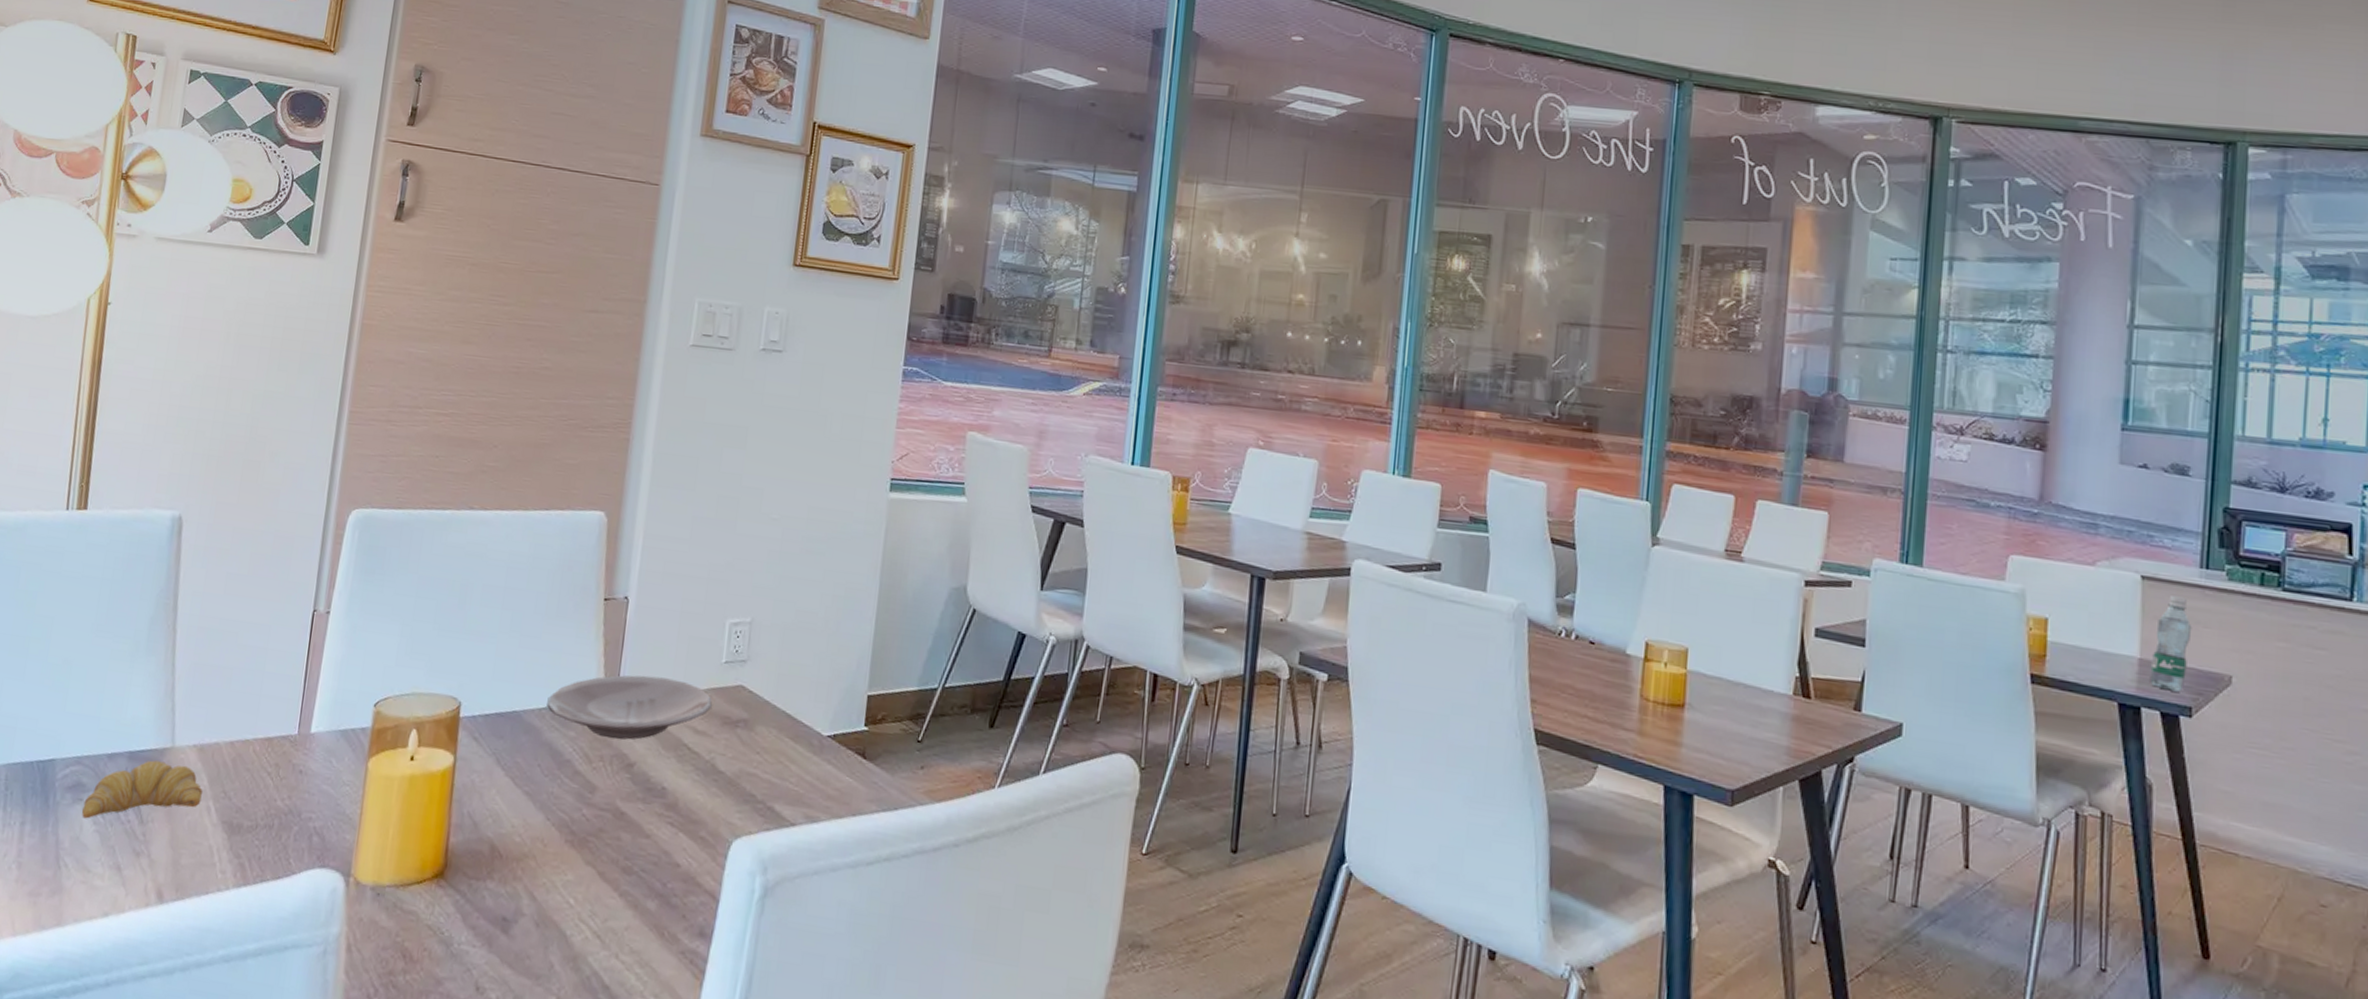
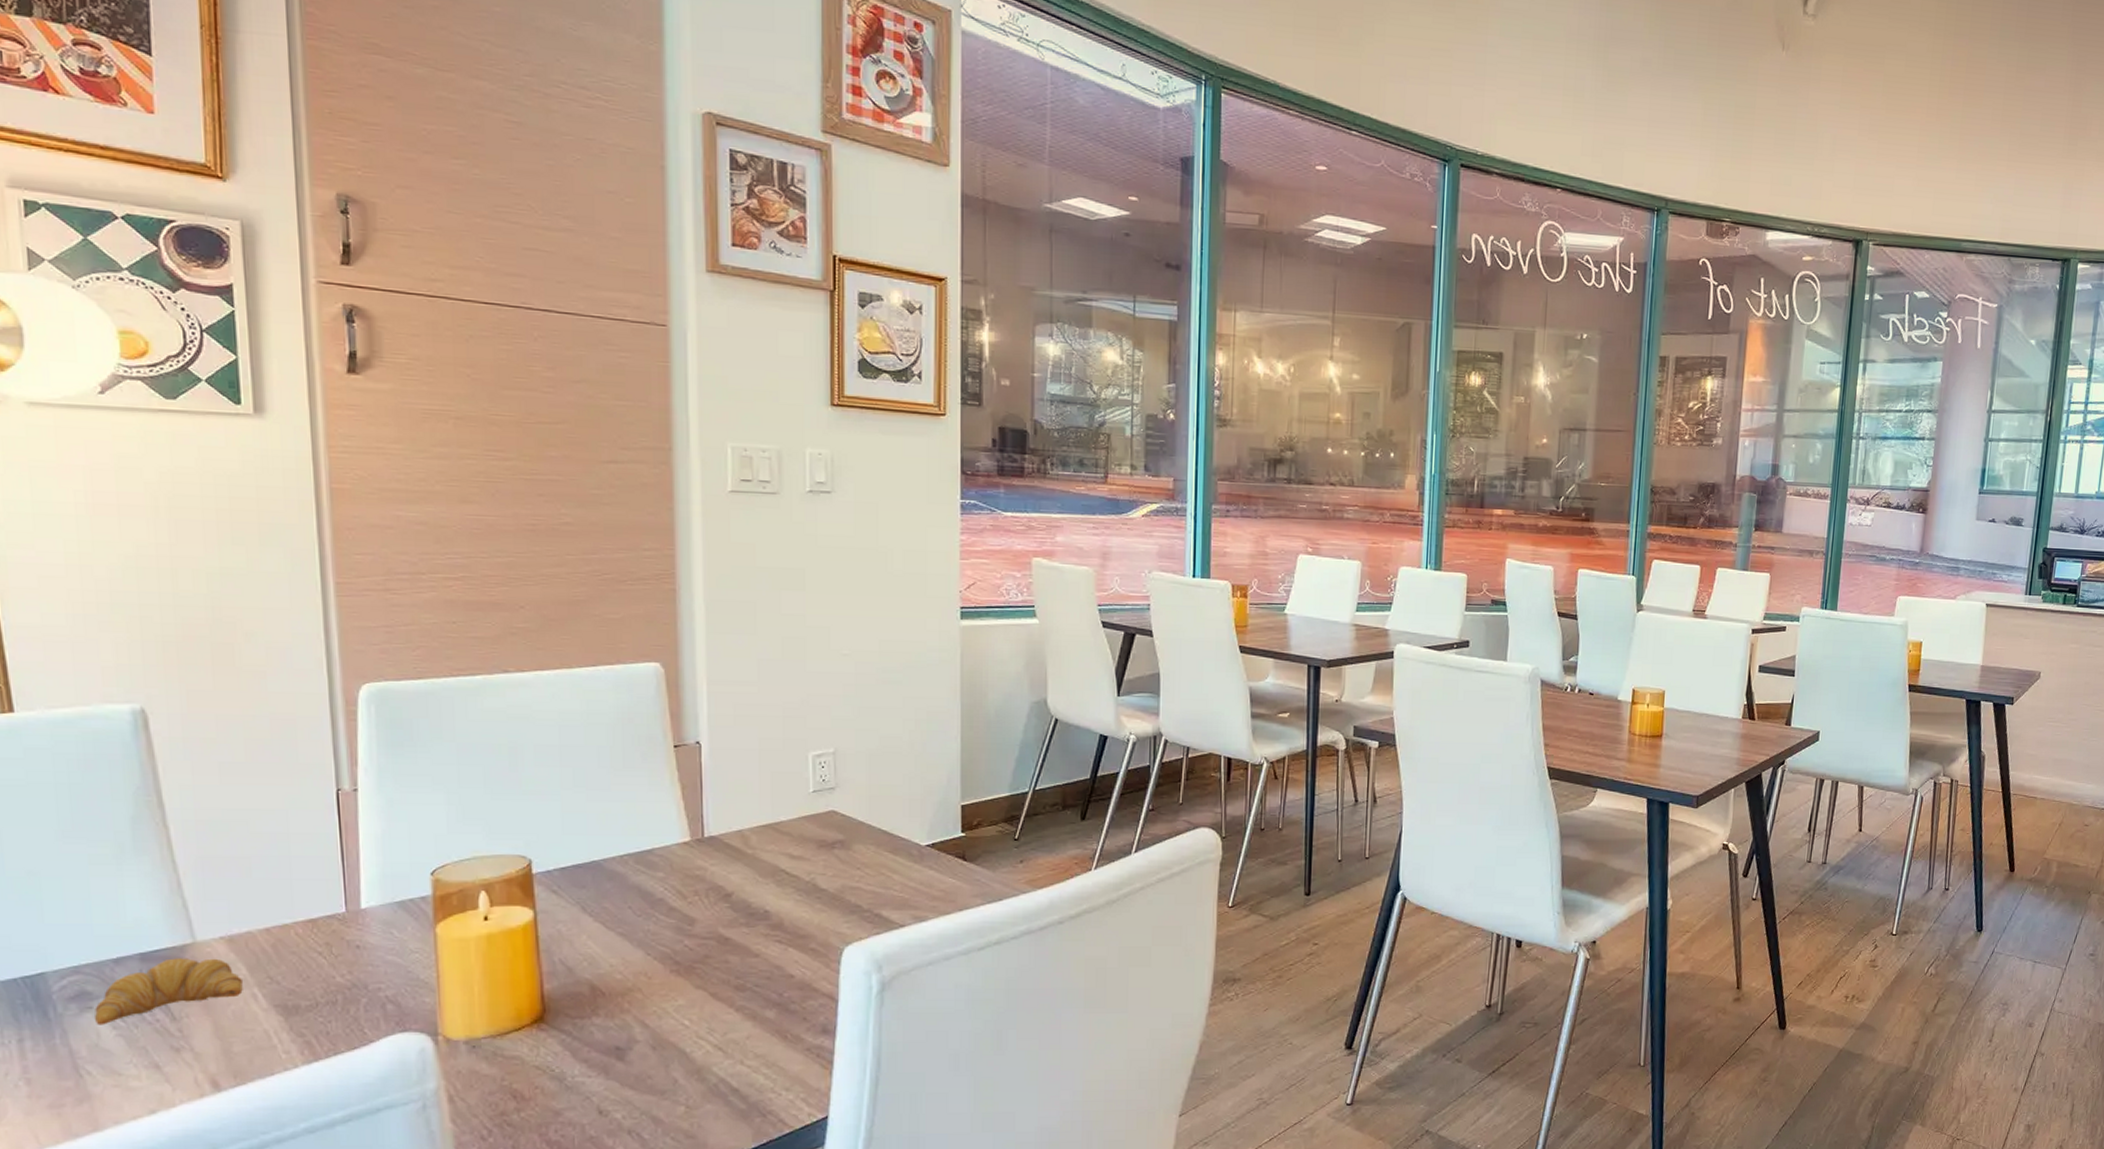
saucer: present [546,675,713,740] -> none [628,812,806,874]
bottle: present [2149,596,2192,692] -> none [1987,617,2018,687]

